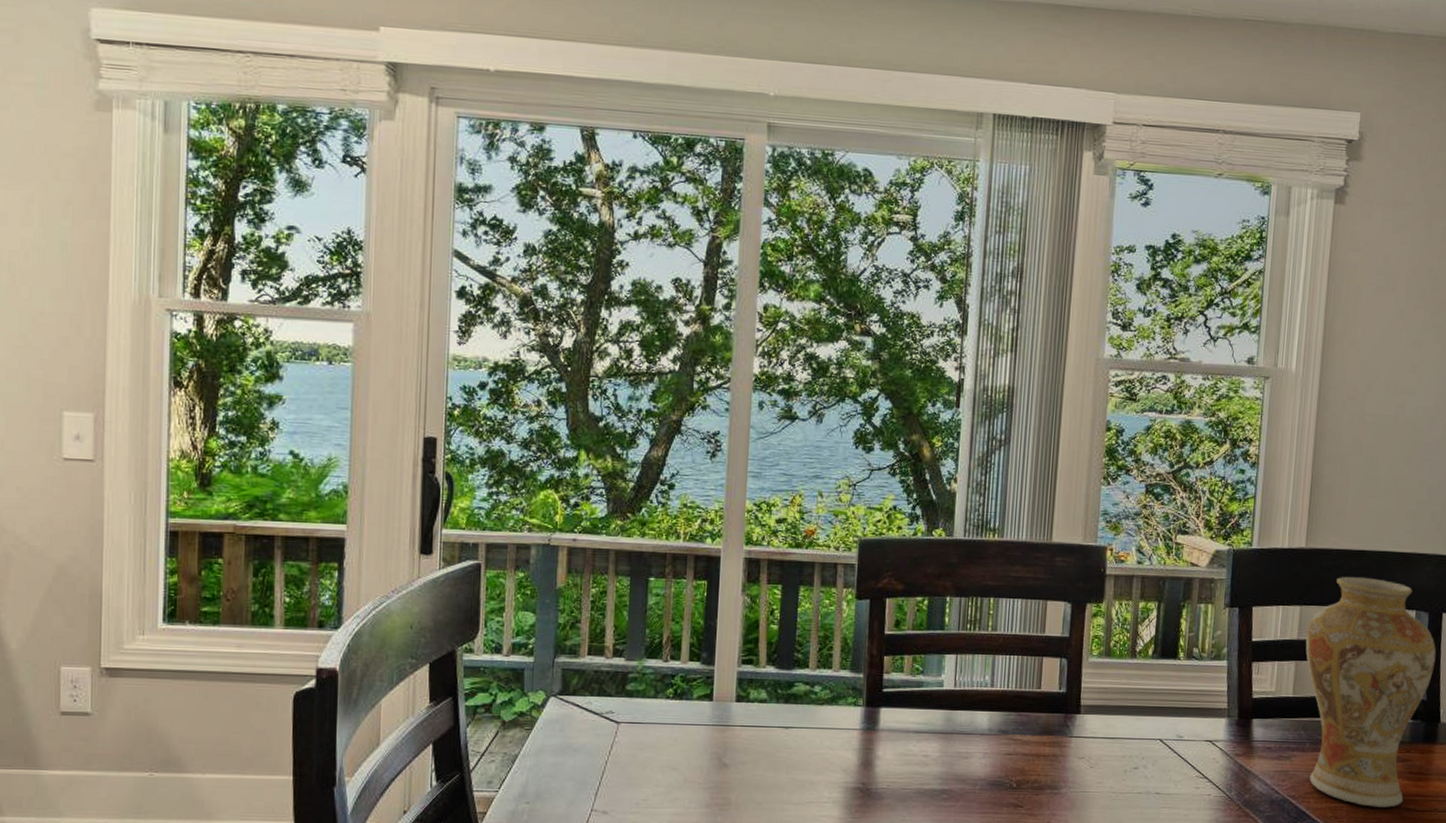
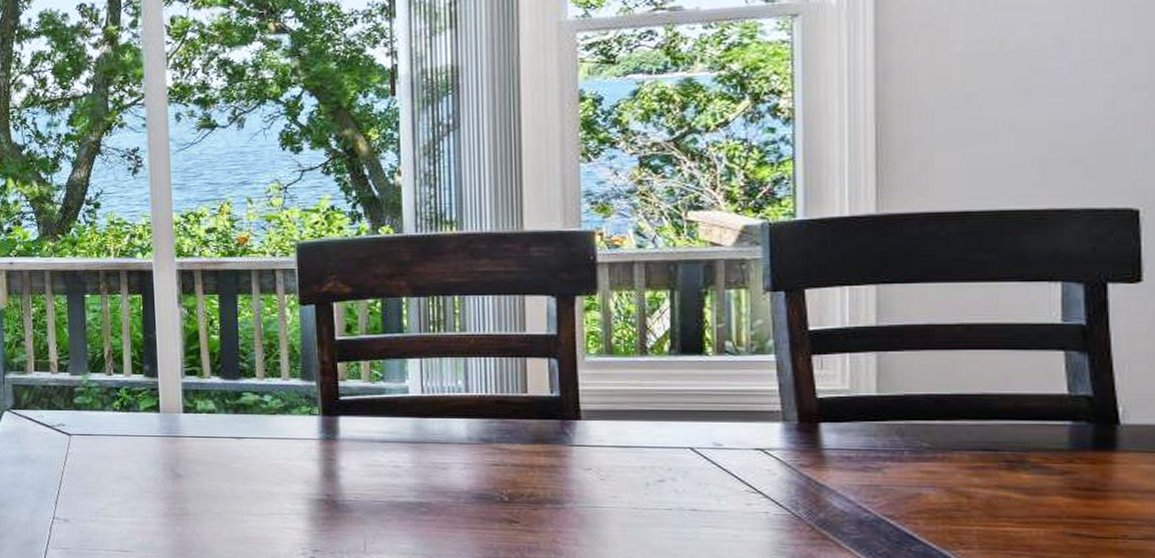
vase: present [1305,576,1436,807] -> none [888,244,1103,532]

